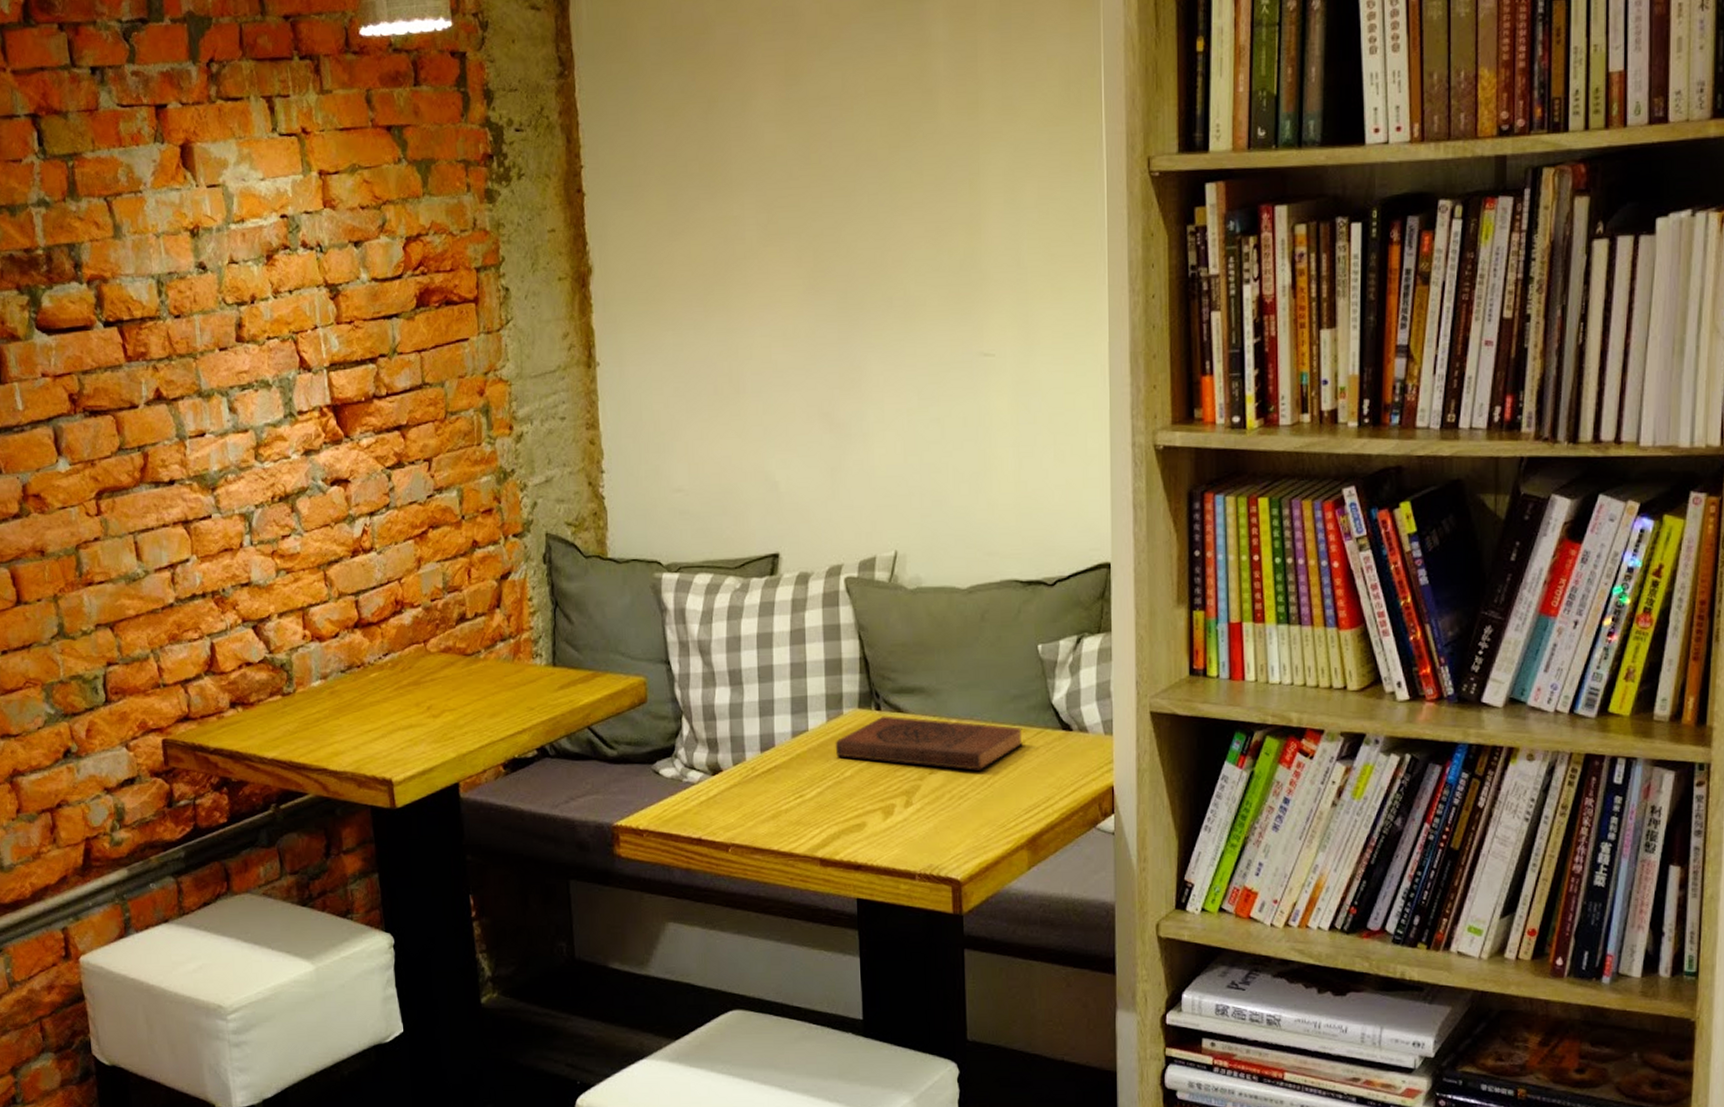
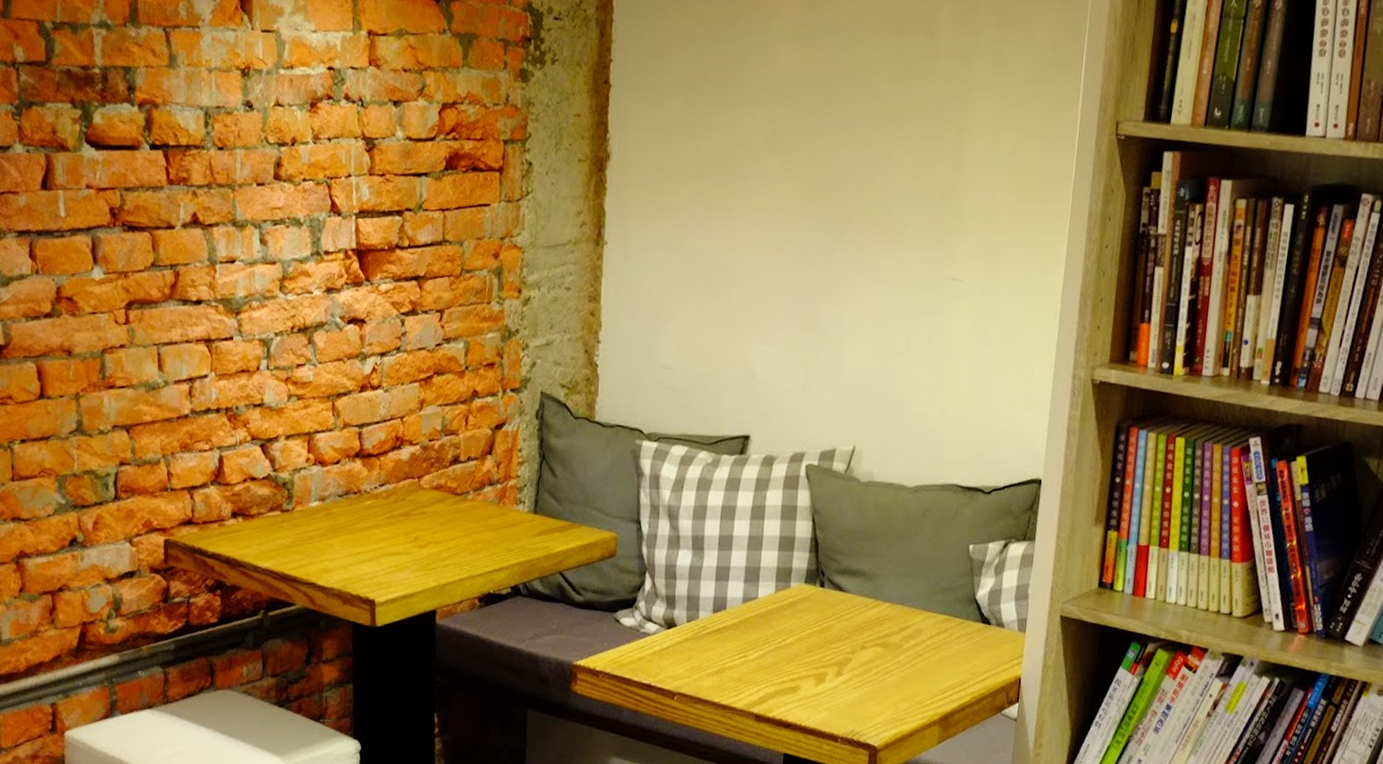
book: present [835,716,1023,771] -> none [780,592,947,651]

